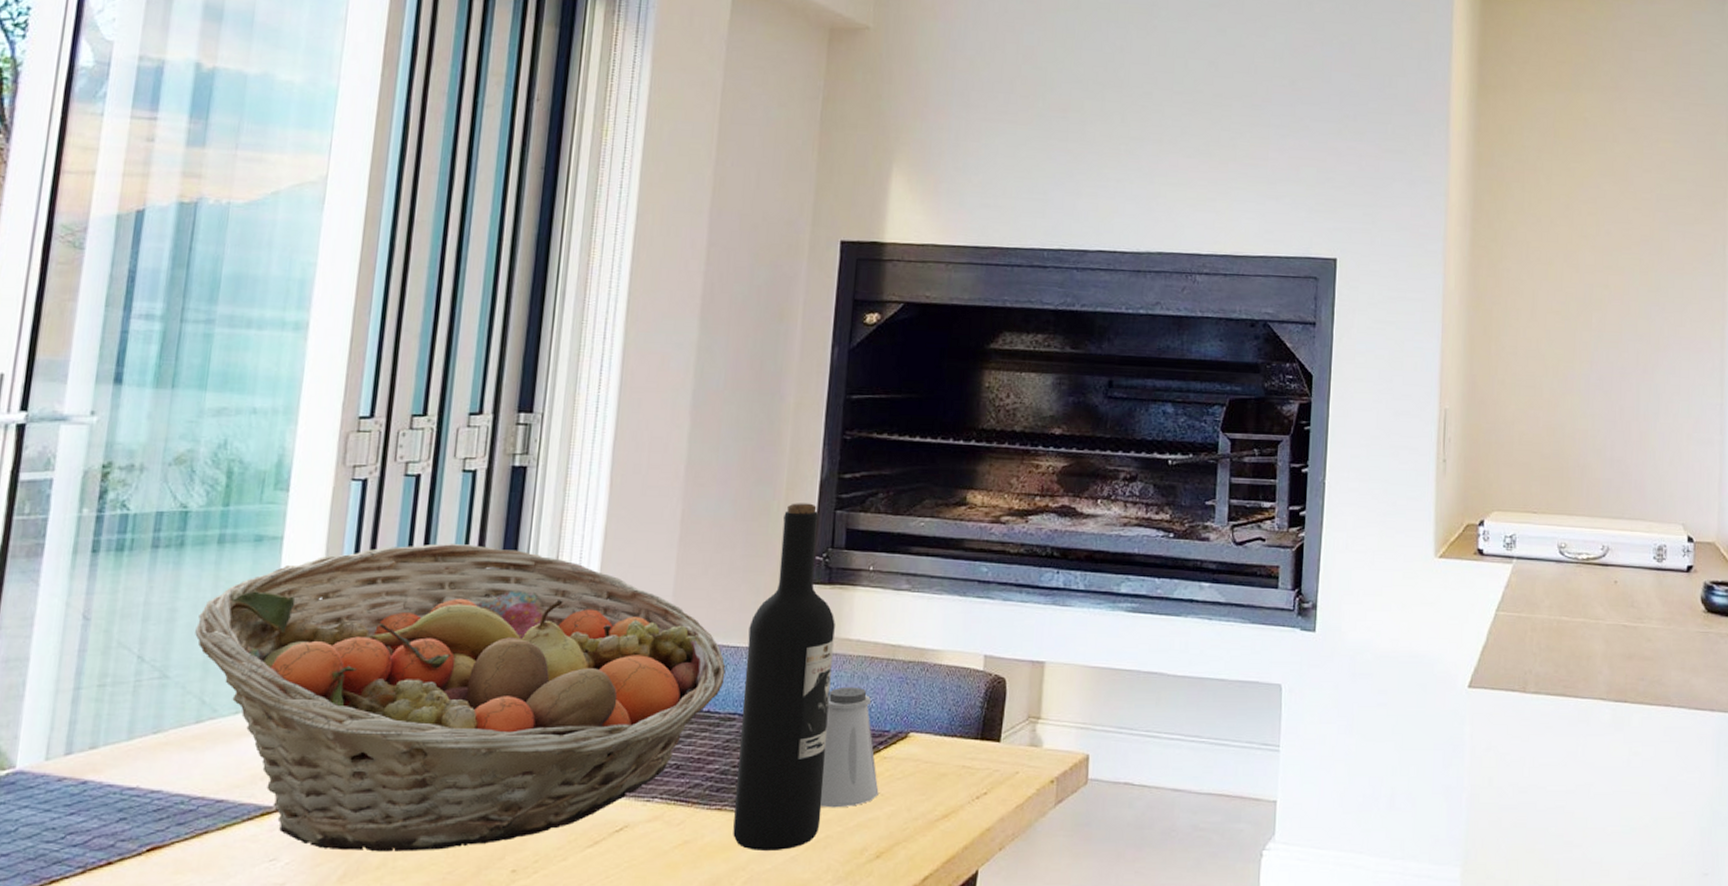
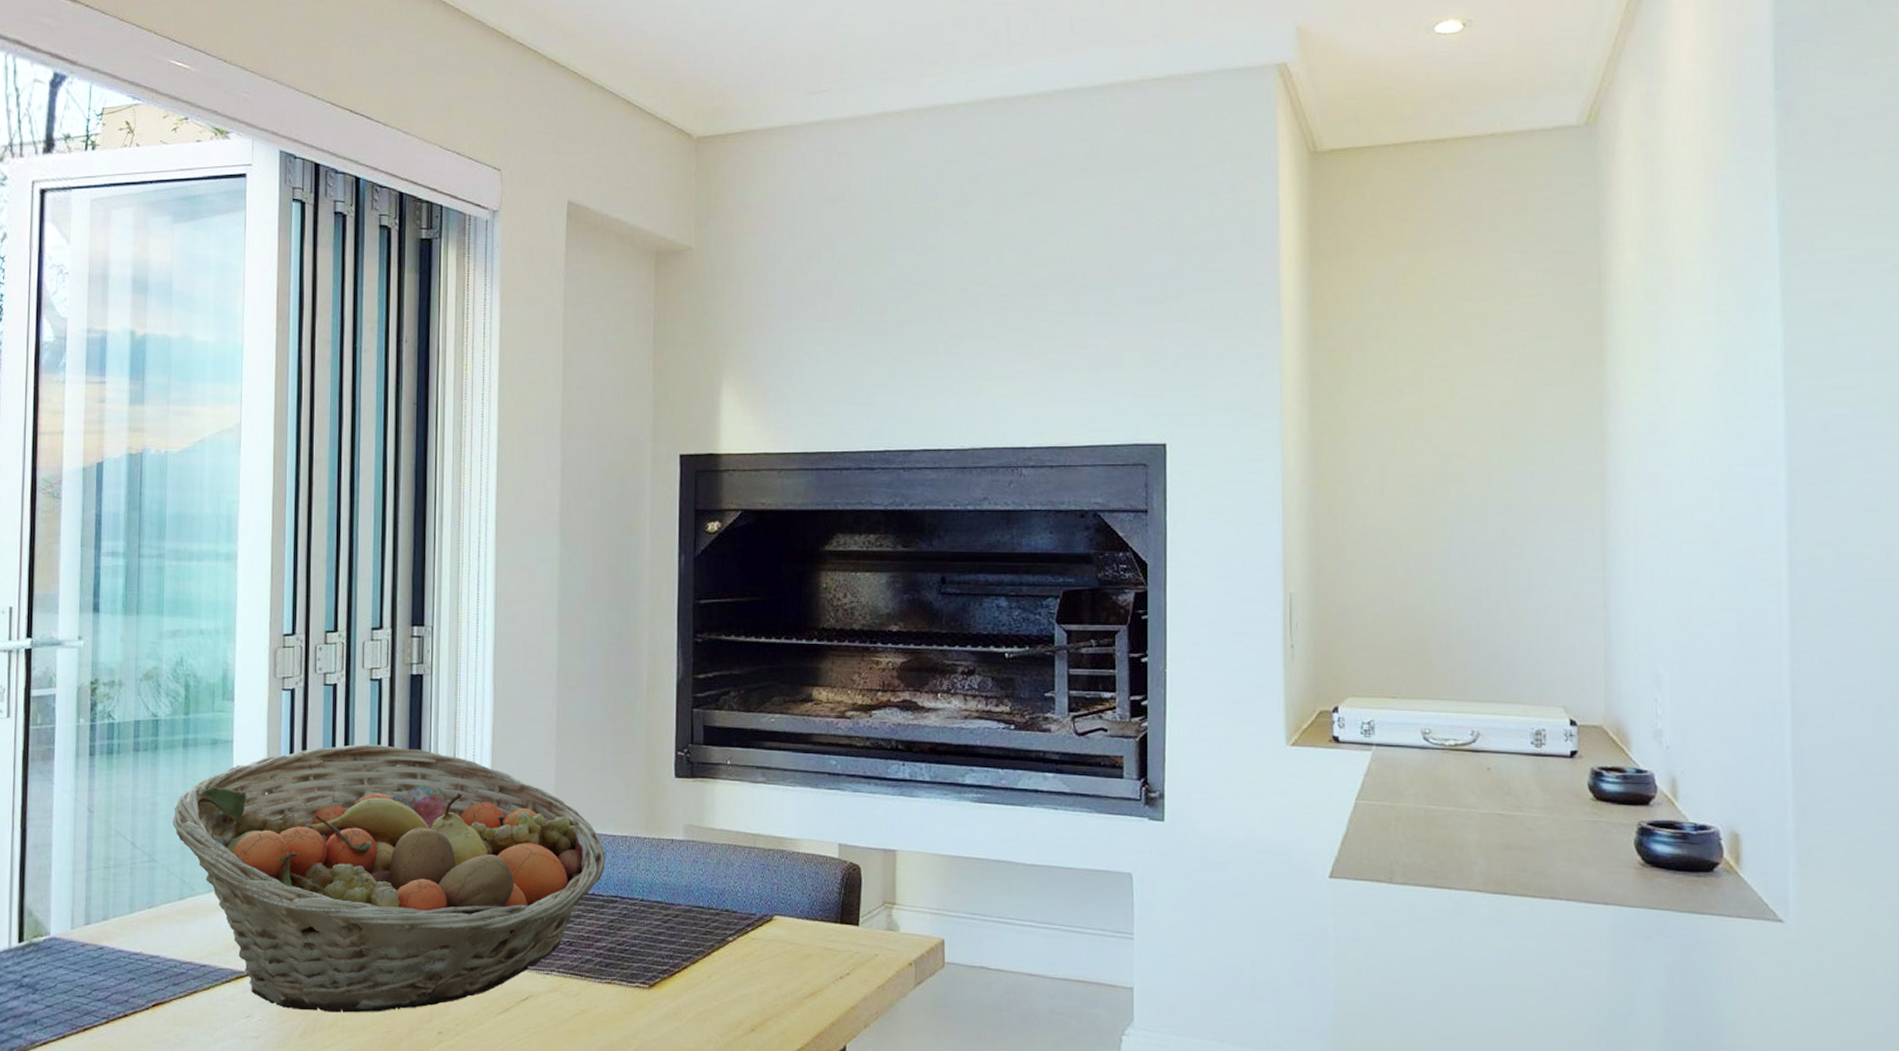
wine bottle: present [733,503,835,852] -> none [622,702,700,1022]
saltshaker: present [820,686,879,808] -> none [697,872,750,984]

